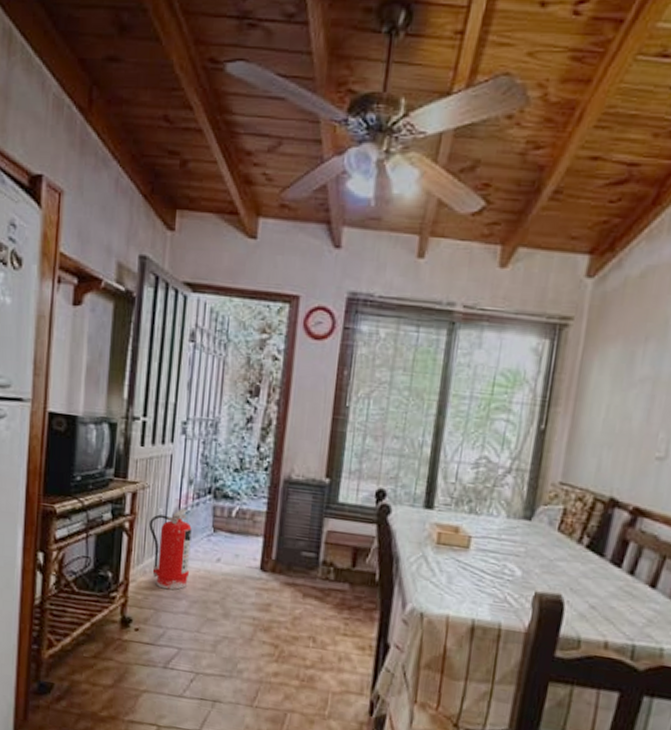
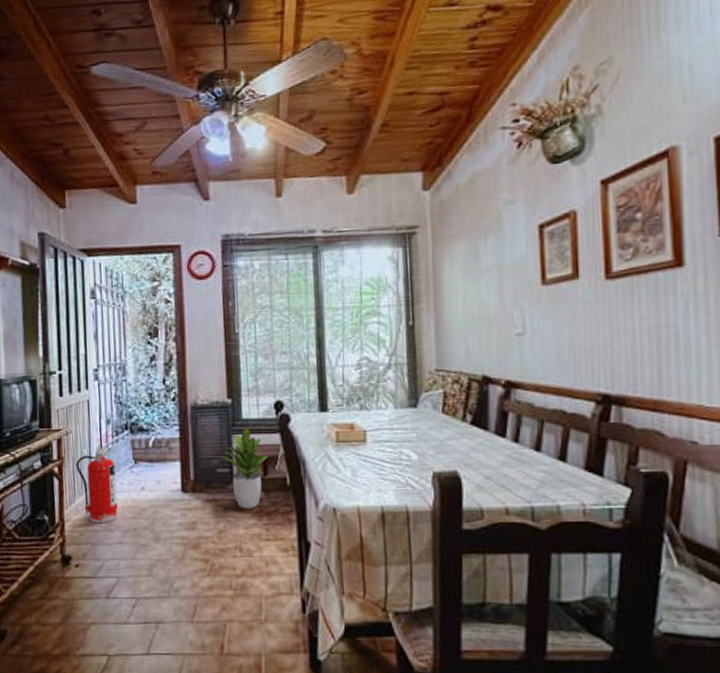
potted plant: none [308,513,360,600] -> present [221,428,268,509]

